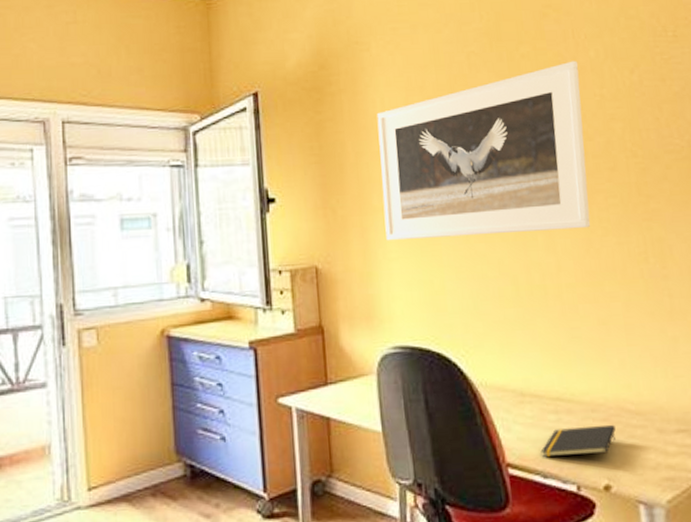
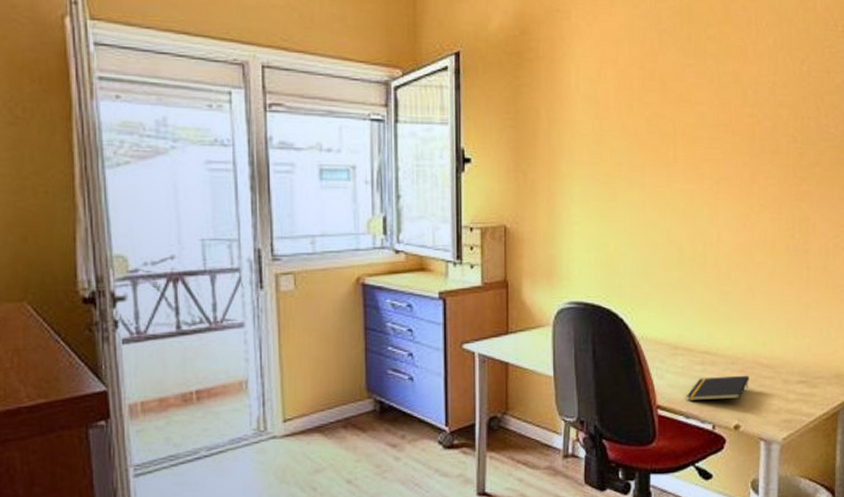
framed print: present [376,61,591,241] -> none [570,47,757,206]

